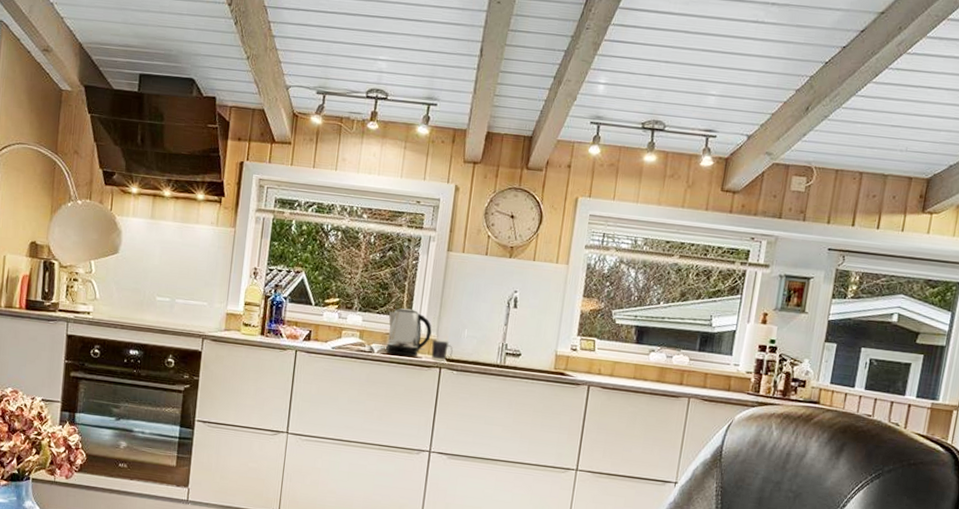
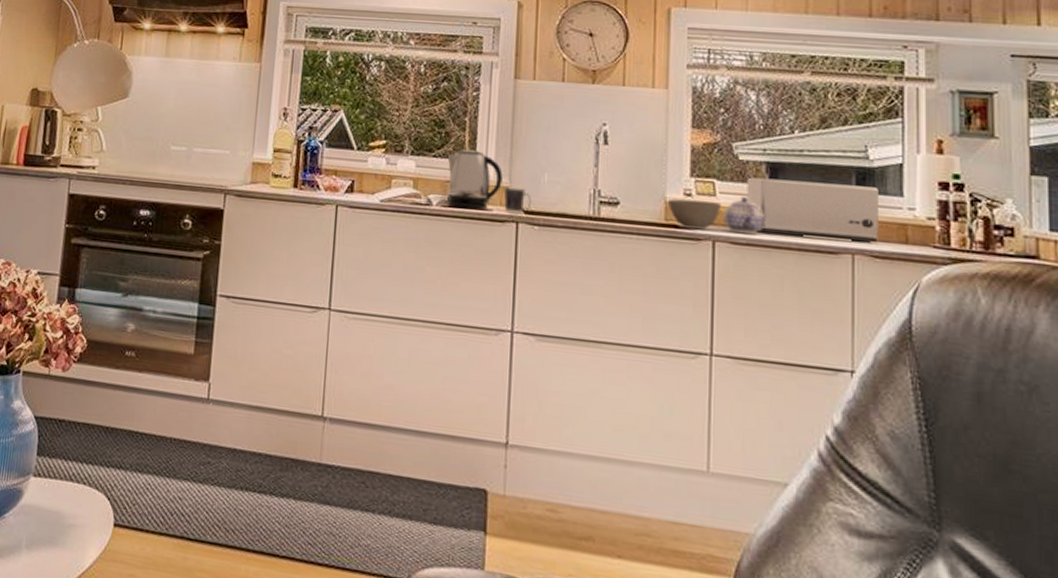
bowl: none [557,352,598,377] -> present [667,199,721,230]
teapot: none [598,352,629,382] -> present [724,196,764,235]
toaster: none [617,337,715,390] -> present [747,177,878,243]

